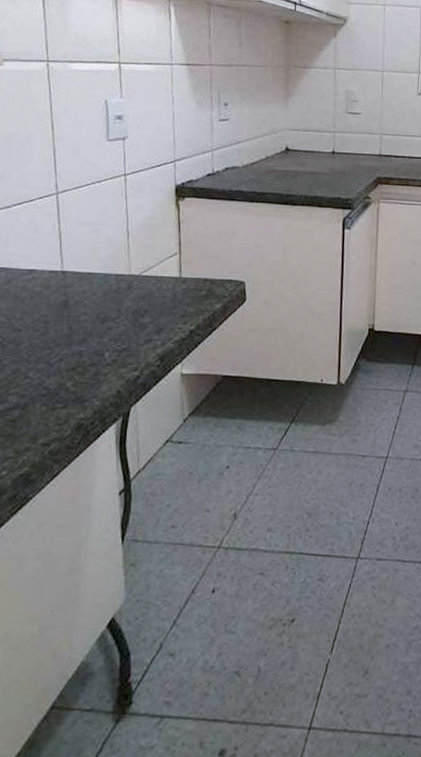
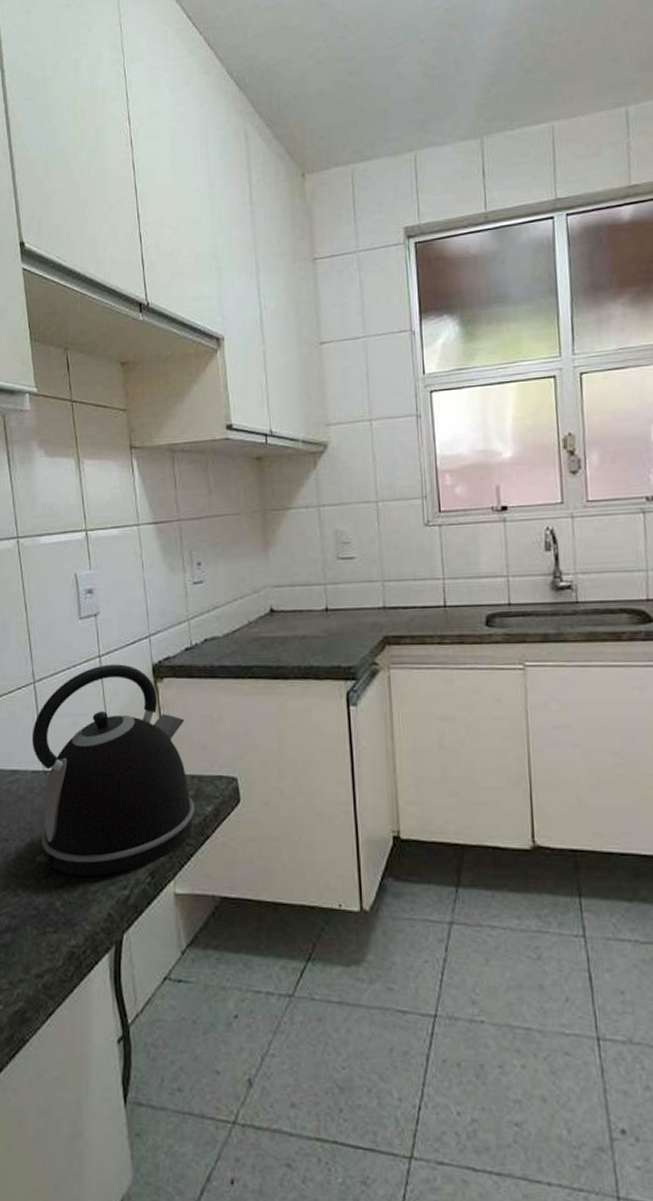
kettle: none [48,182,206,360] -> present [31,664,195,876]

